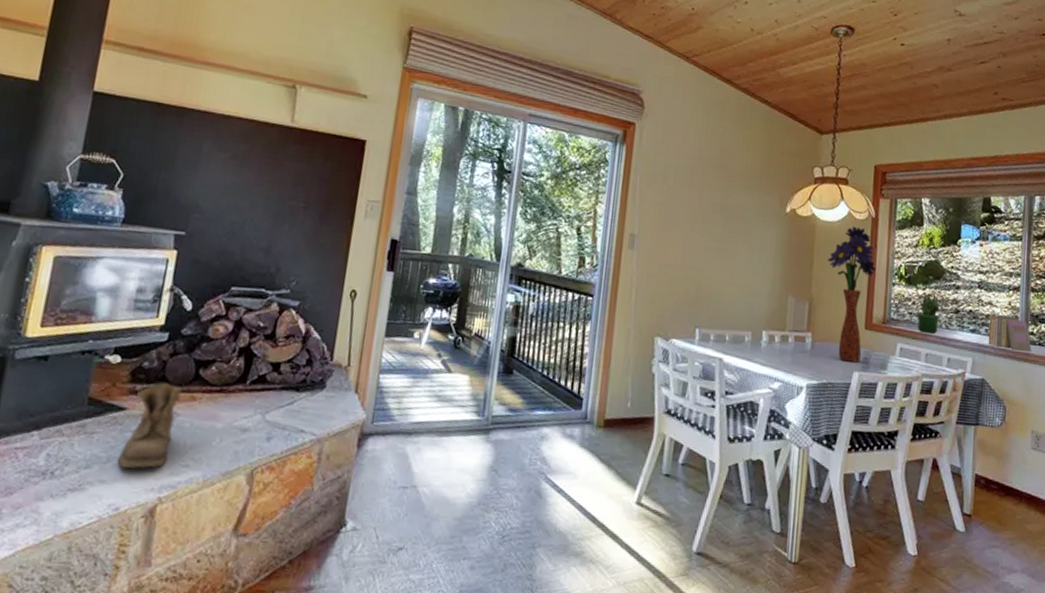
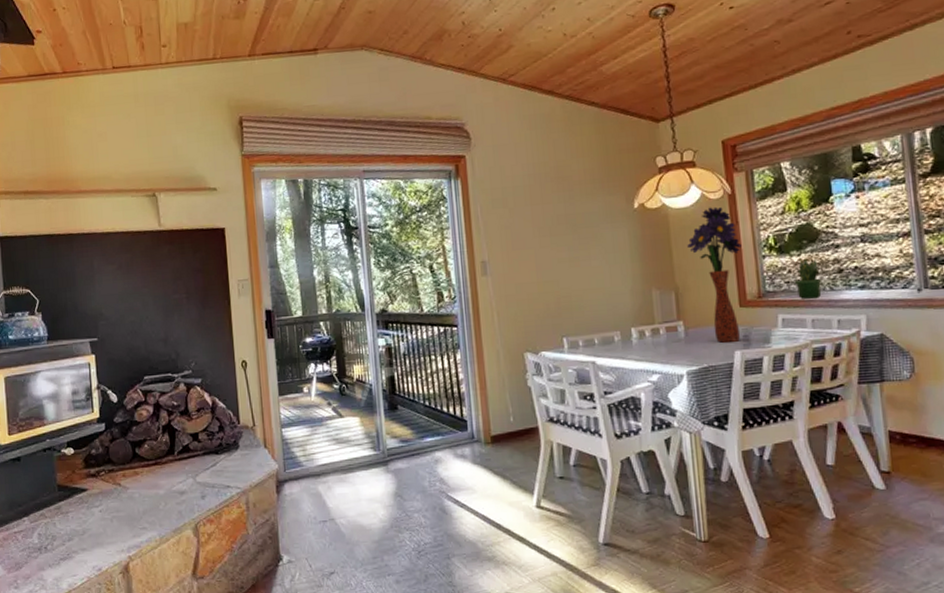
boot: present [117,383,183,469] -> none [90,464,128,537]
books: present [988,315,1032,352] -> none [879,264,935,300]

